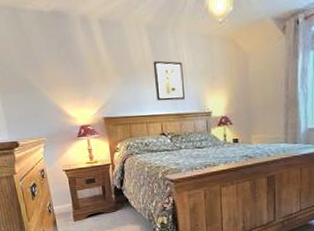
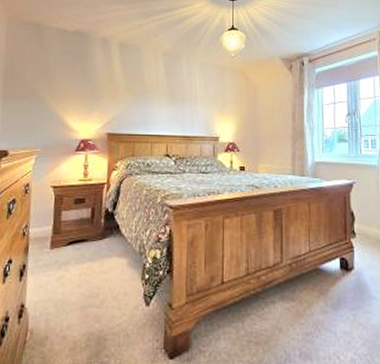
wall art: present [153,60,185,101] -> none [165,84,194,123]

